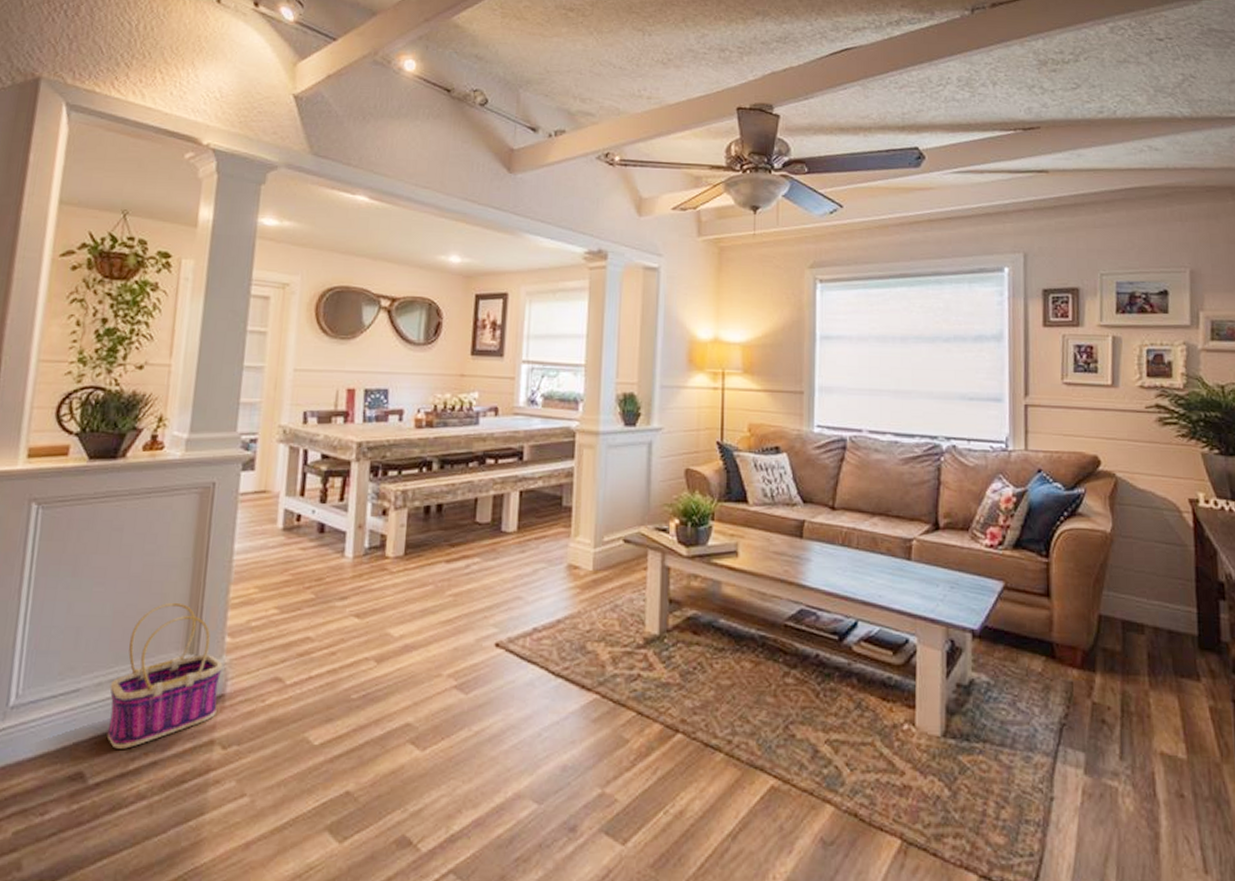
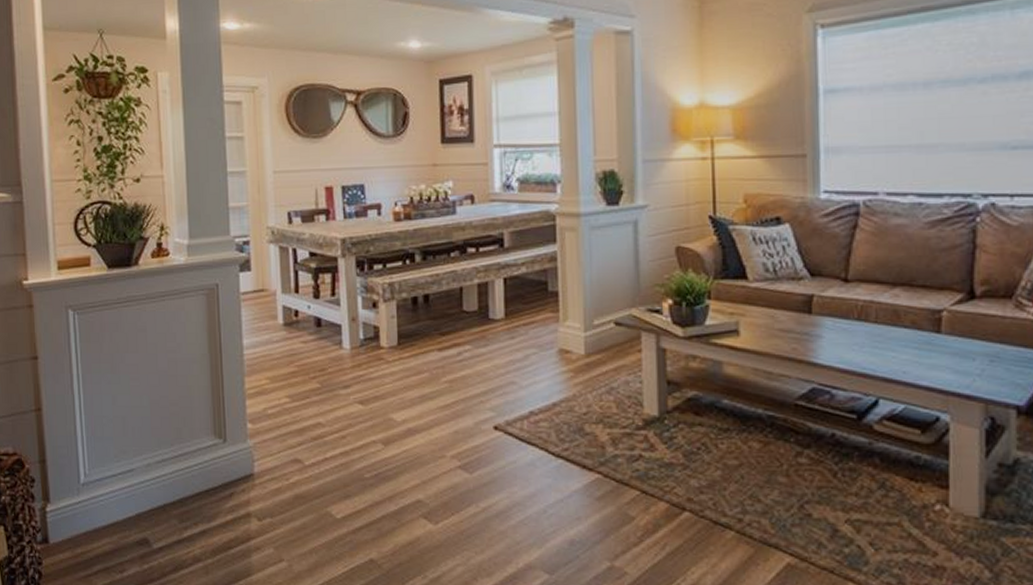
basket: present [107,602,223,749] -> none [157,393,249,520]

